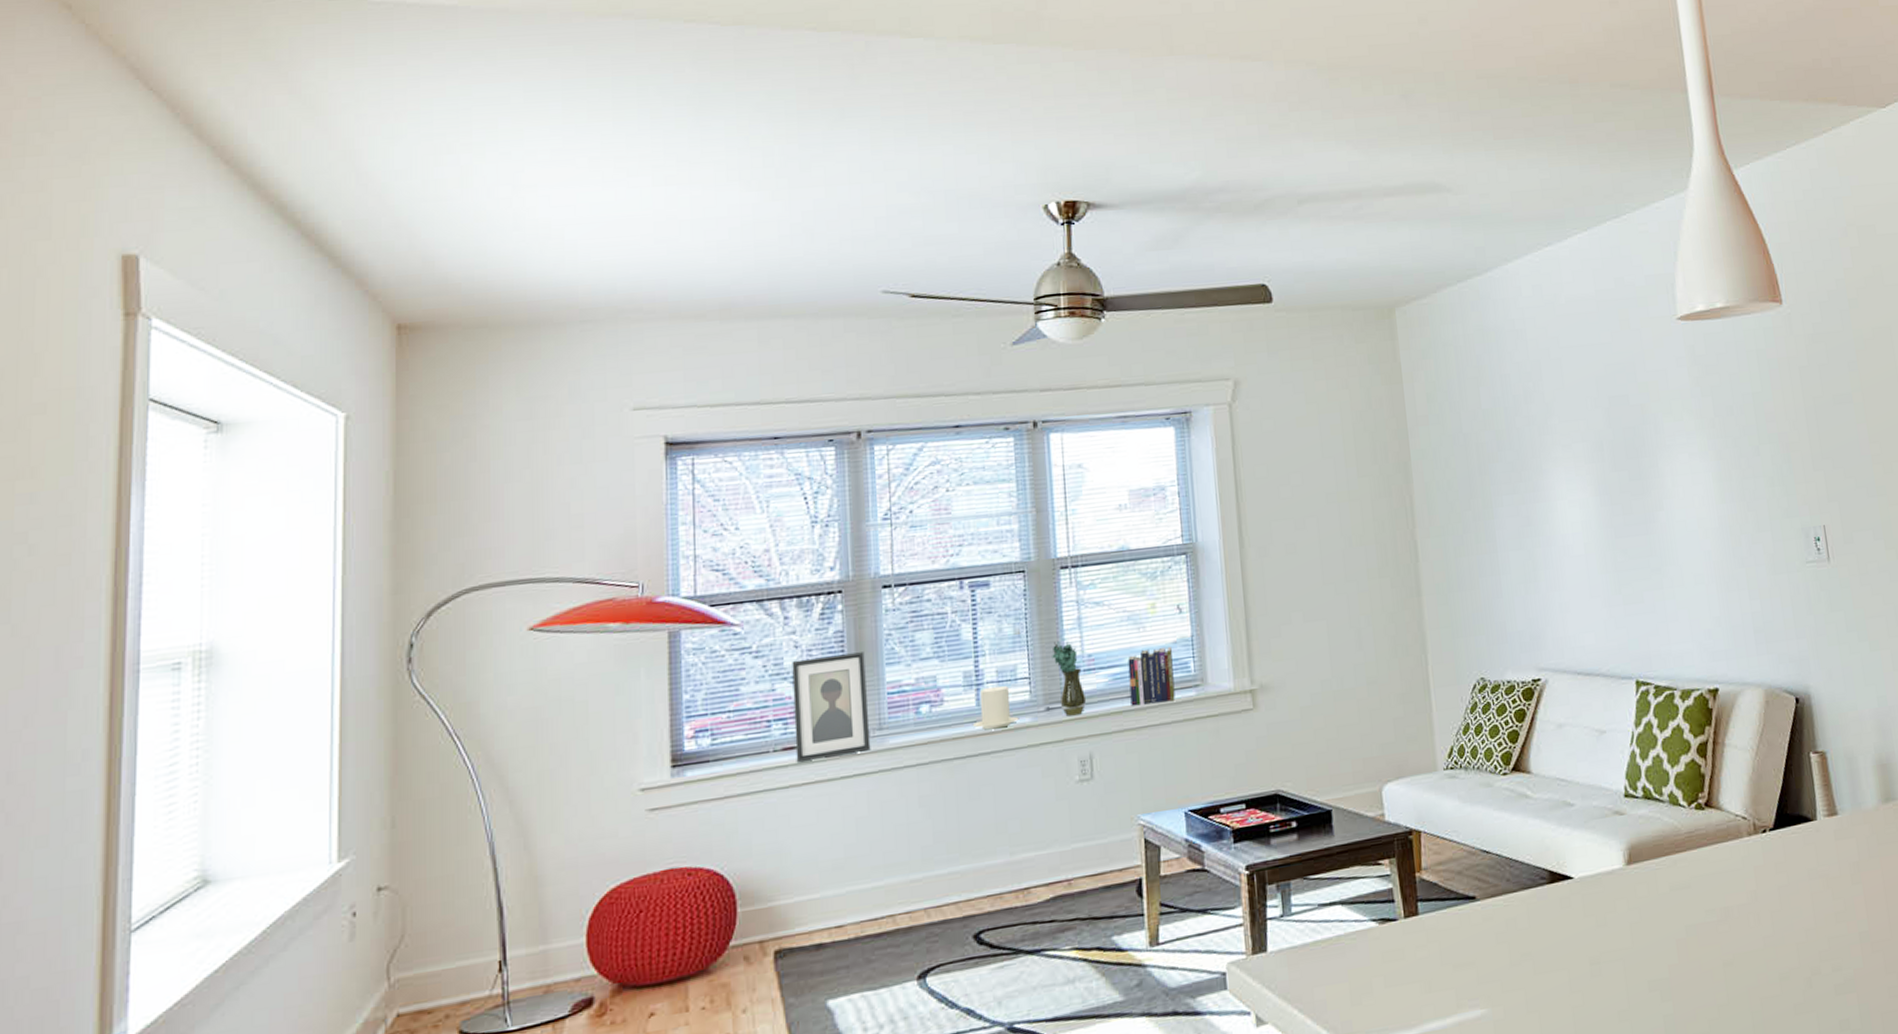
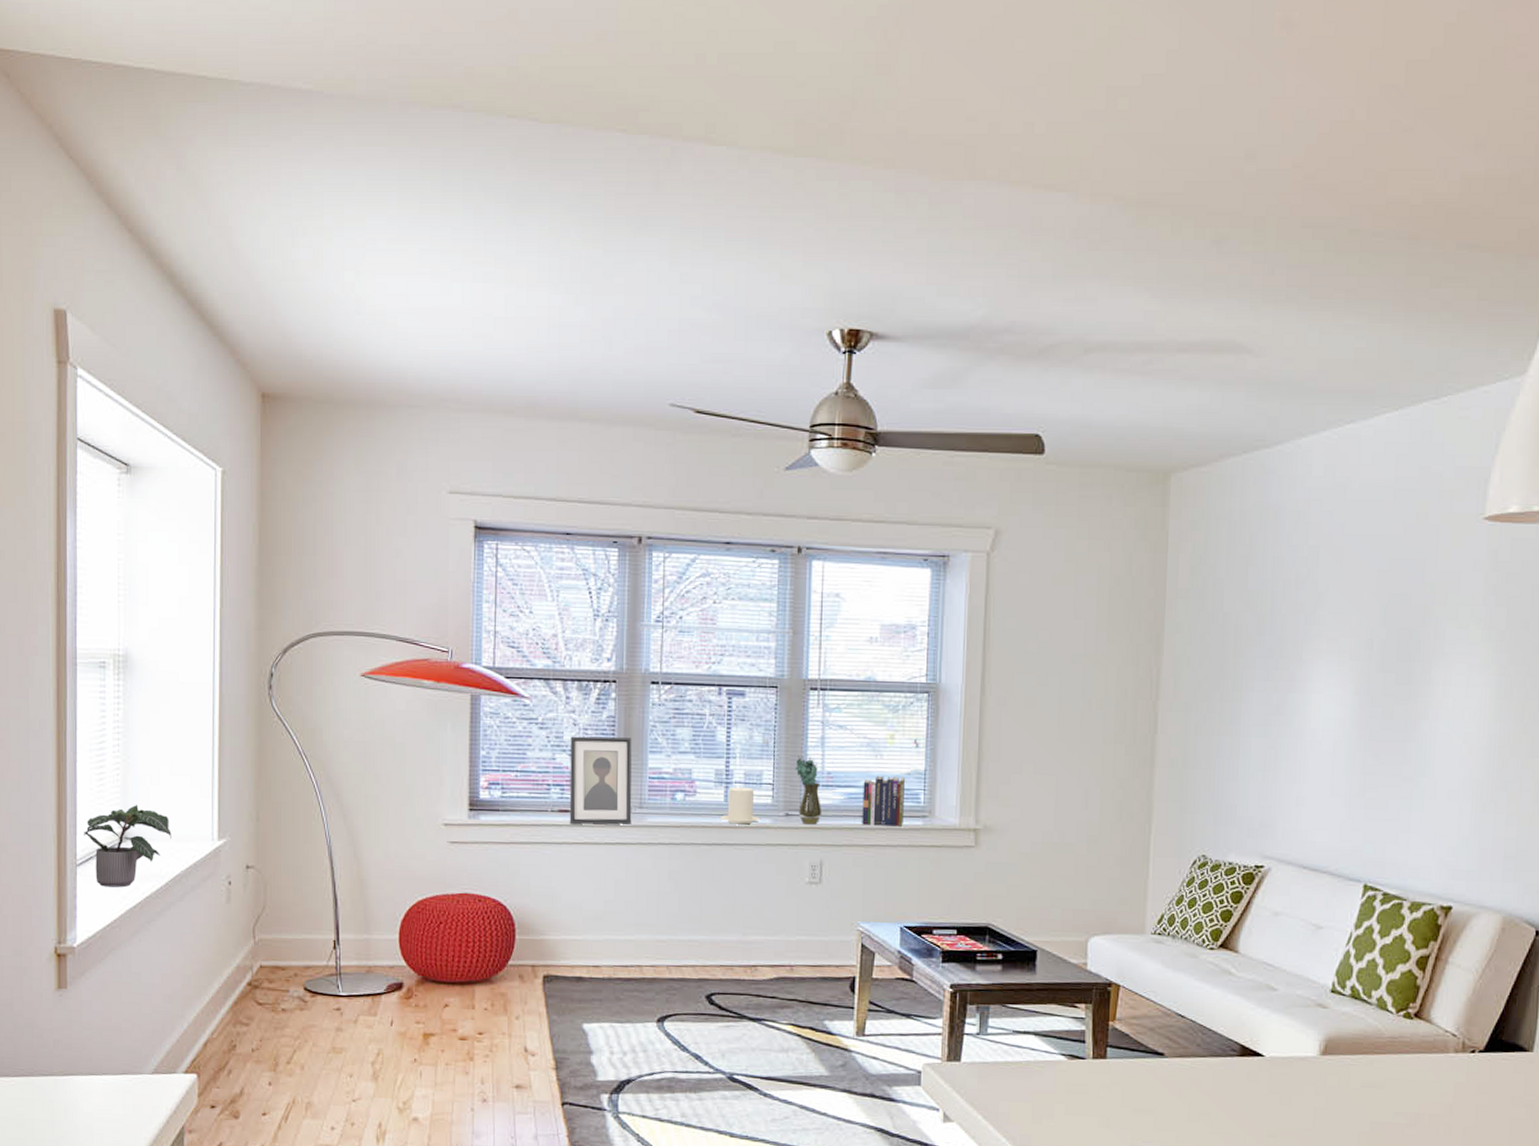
potted plant: none [143,835,272,954] -> present [84,804,172,888]

